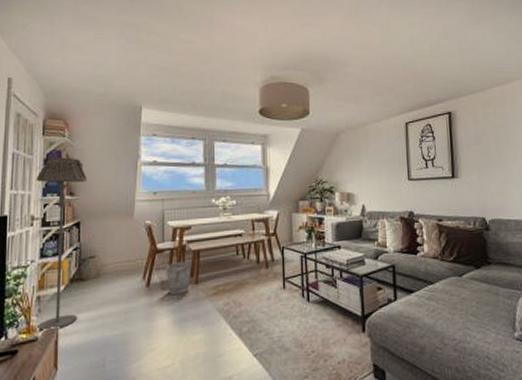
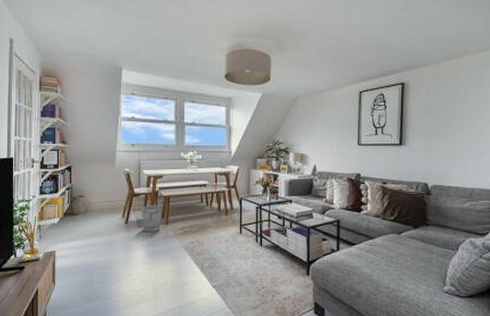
floor lamp: present [36,157,88,332] -> none [35,110,77,254]

